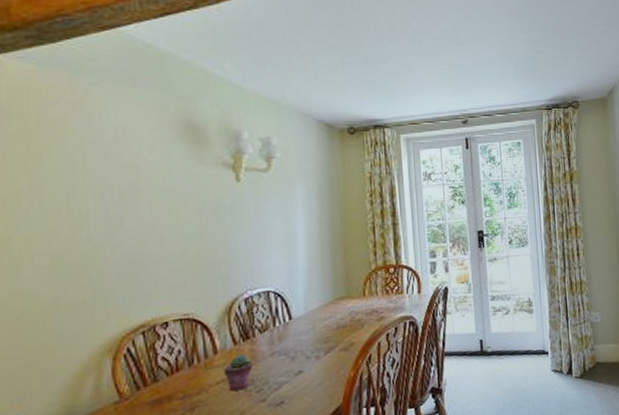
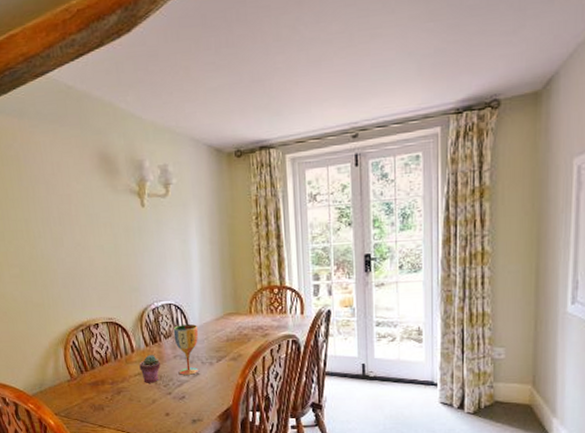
wine glass: none [271,313,302,375] -> present [173,324,198,375]

